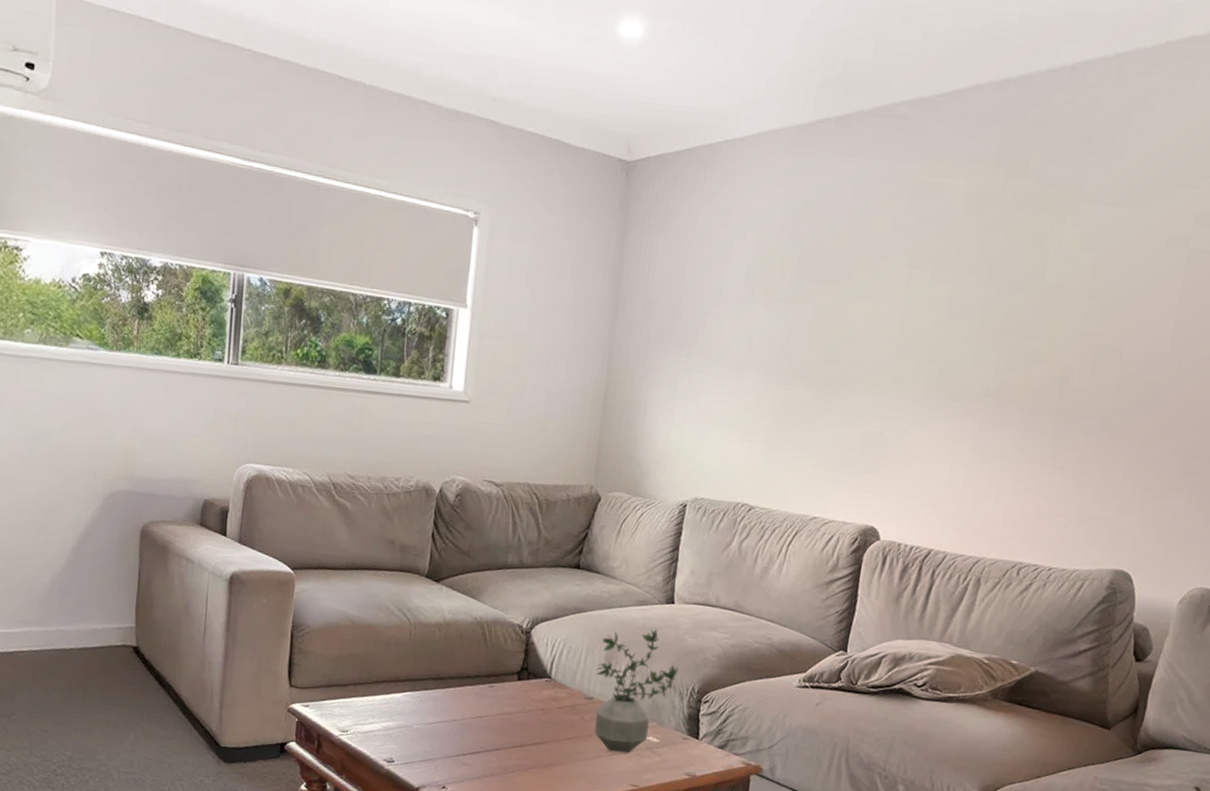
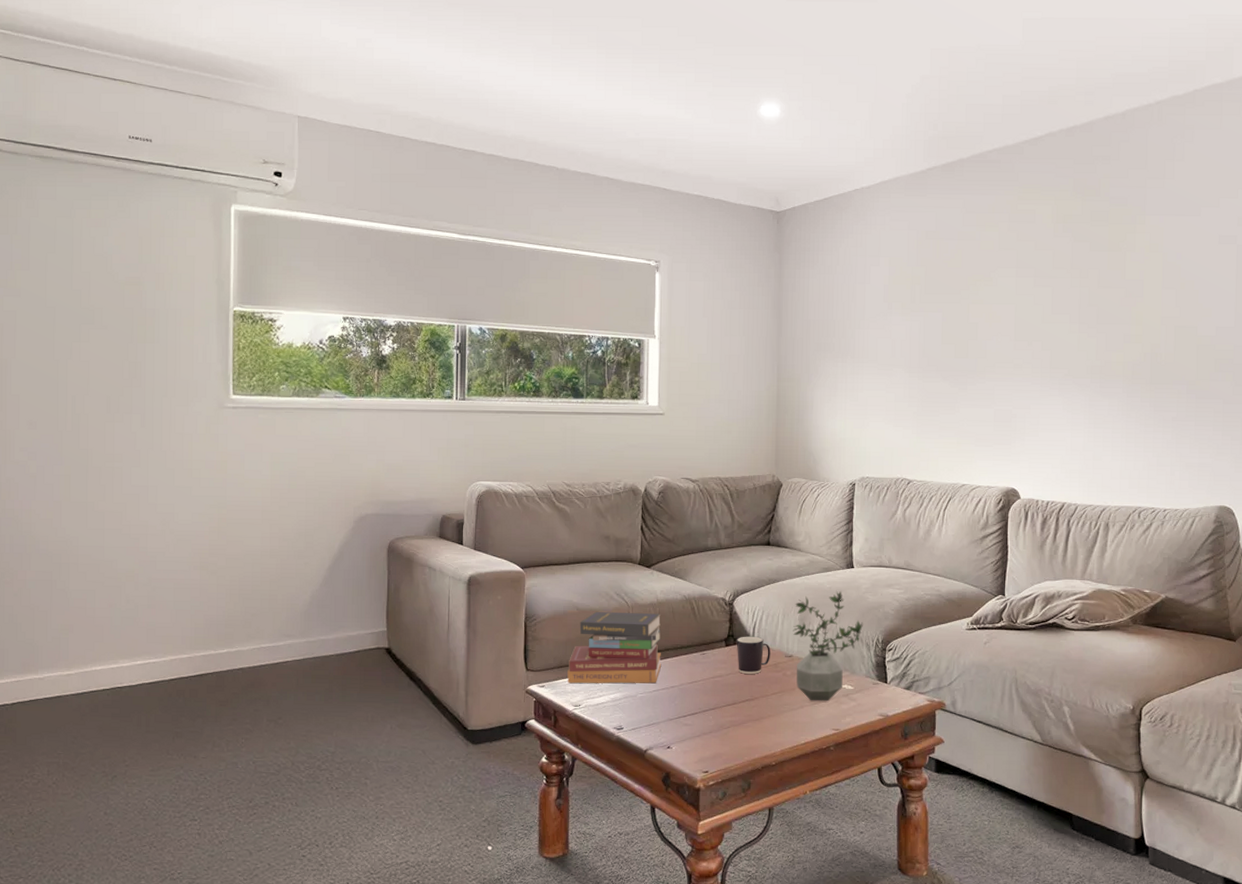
books: none [335,626,447,715] -> present [567,611,662,684]
mug: none [529,670,569,715] -> present [736,636,770,674]

